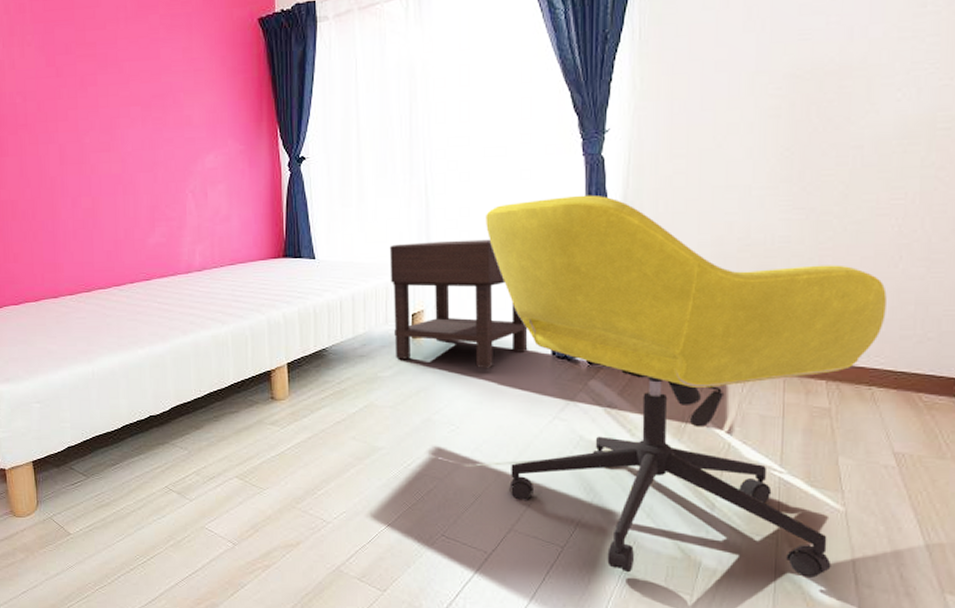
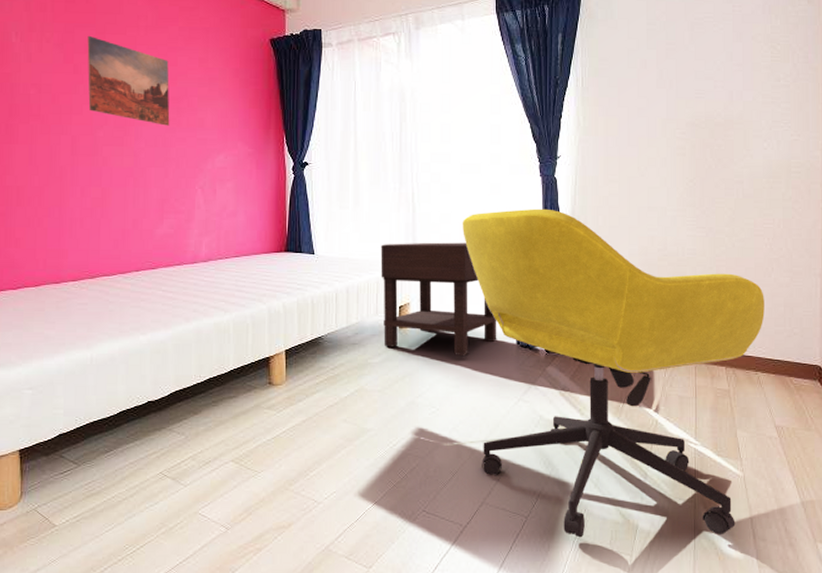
wall art: none [67,34,156,127] -> present [87,35,170,126]

